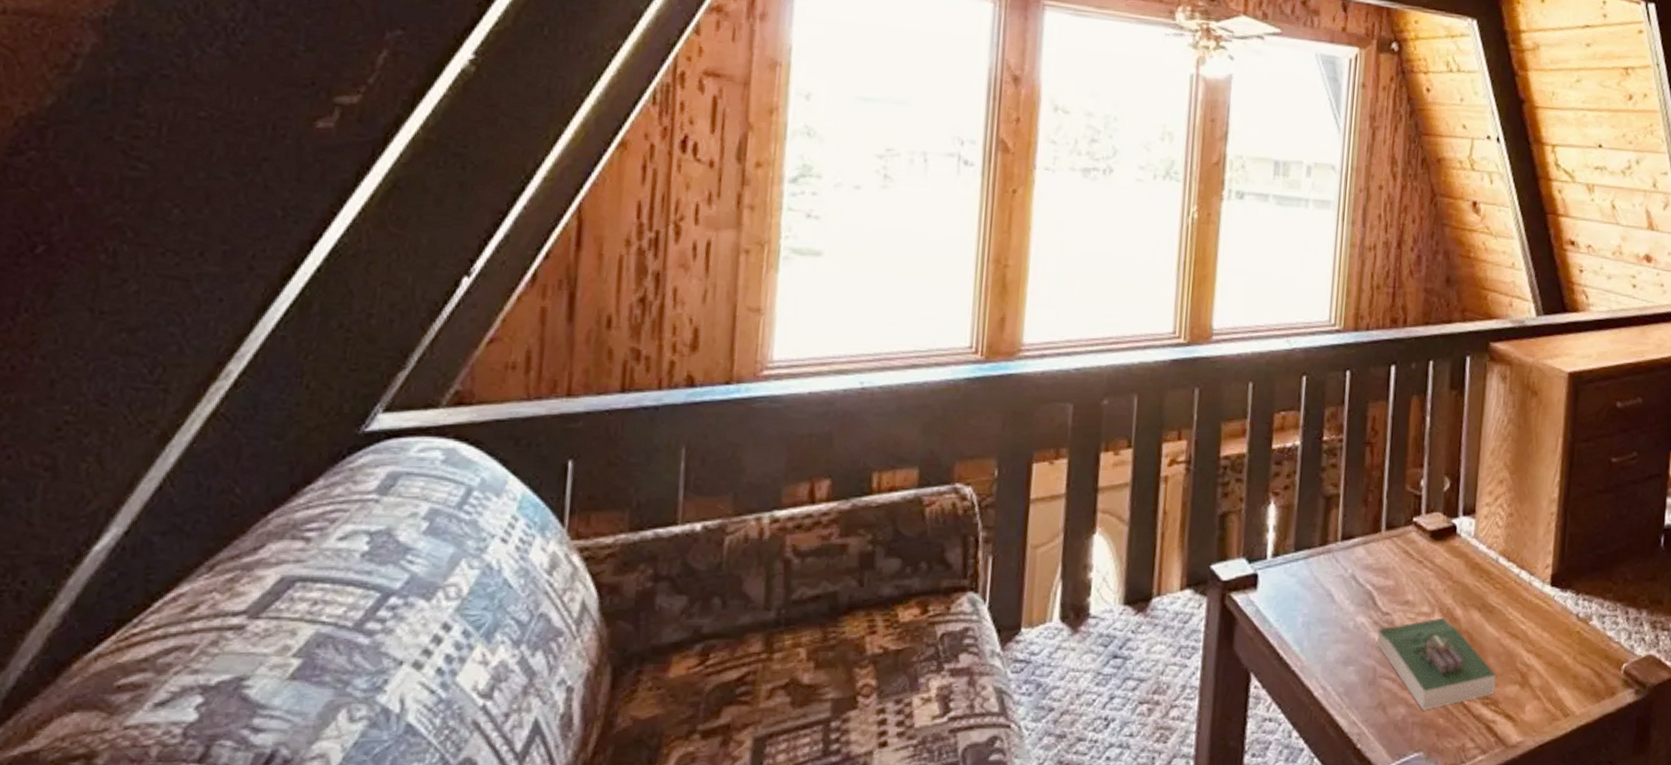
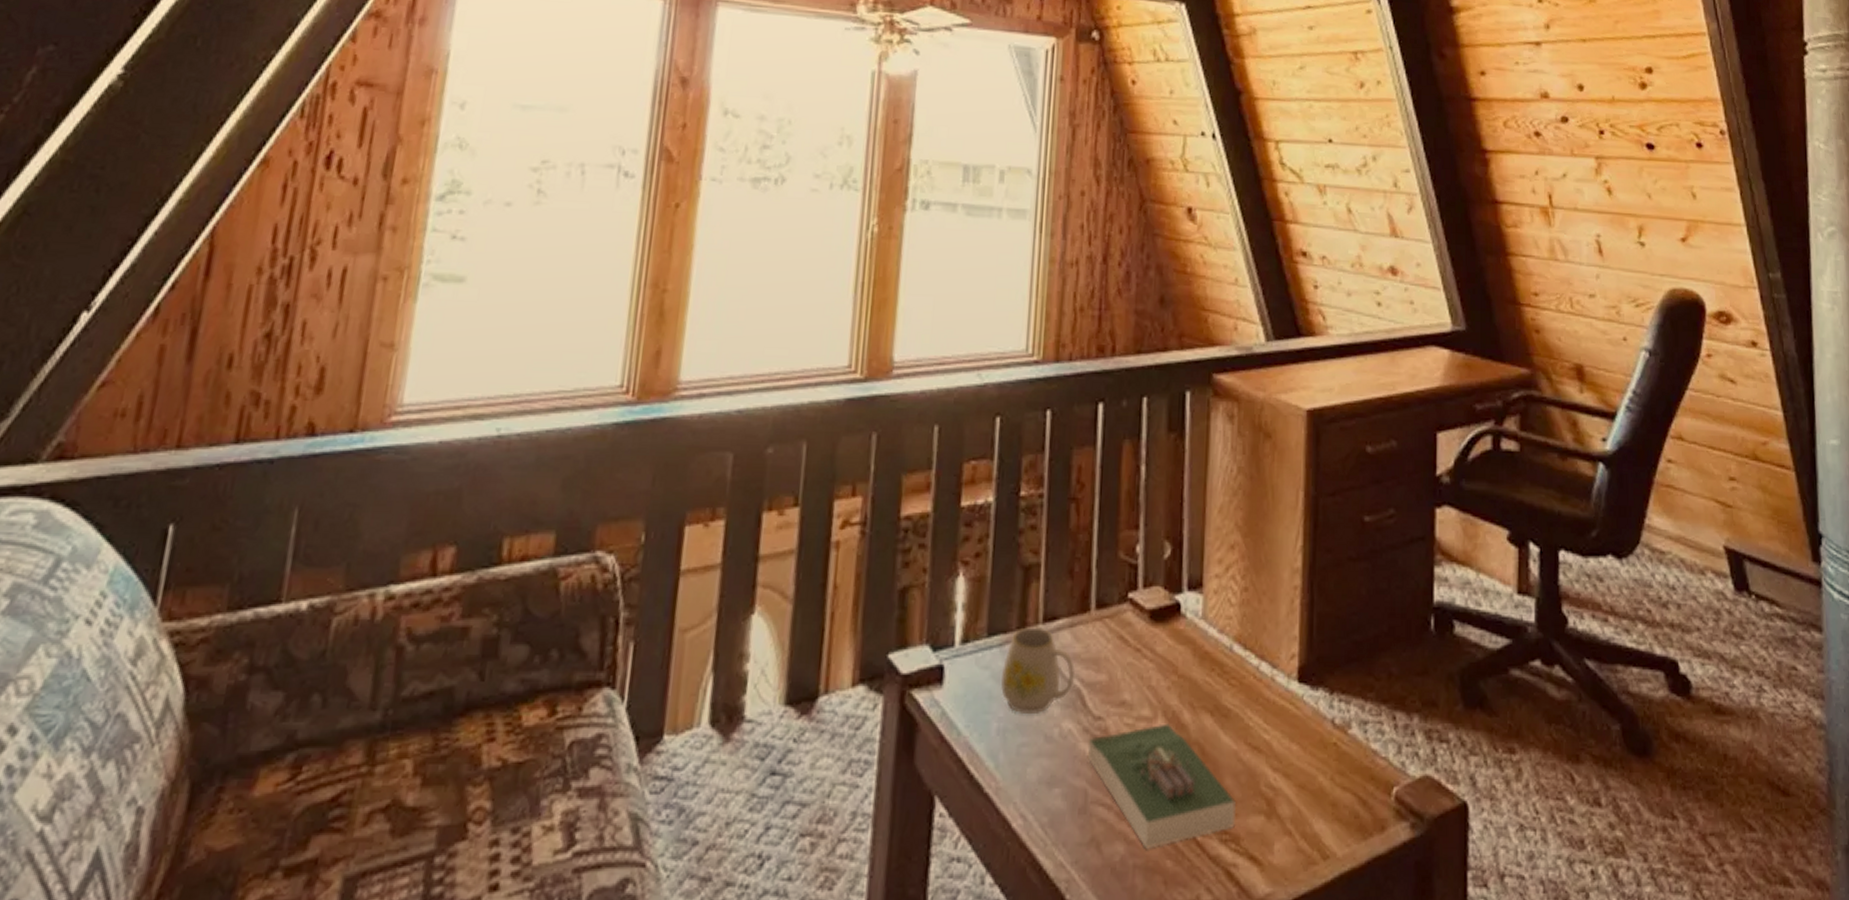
mug: none [1306,544,1367,612] -> present [1001,627,1074,715]

